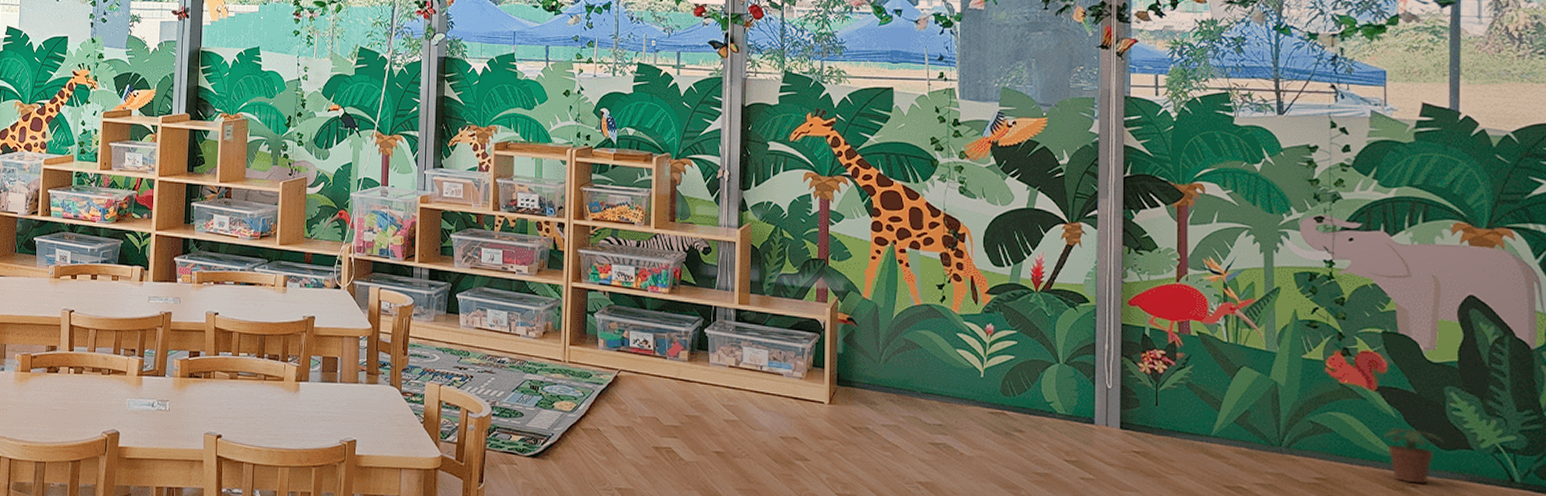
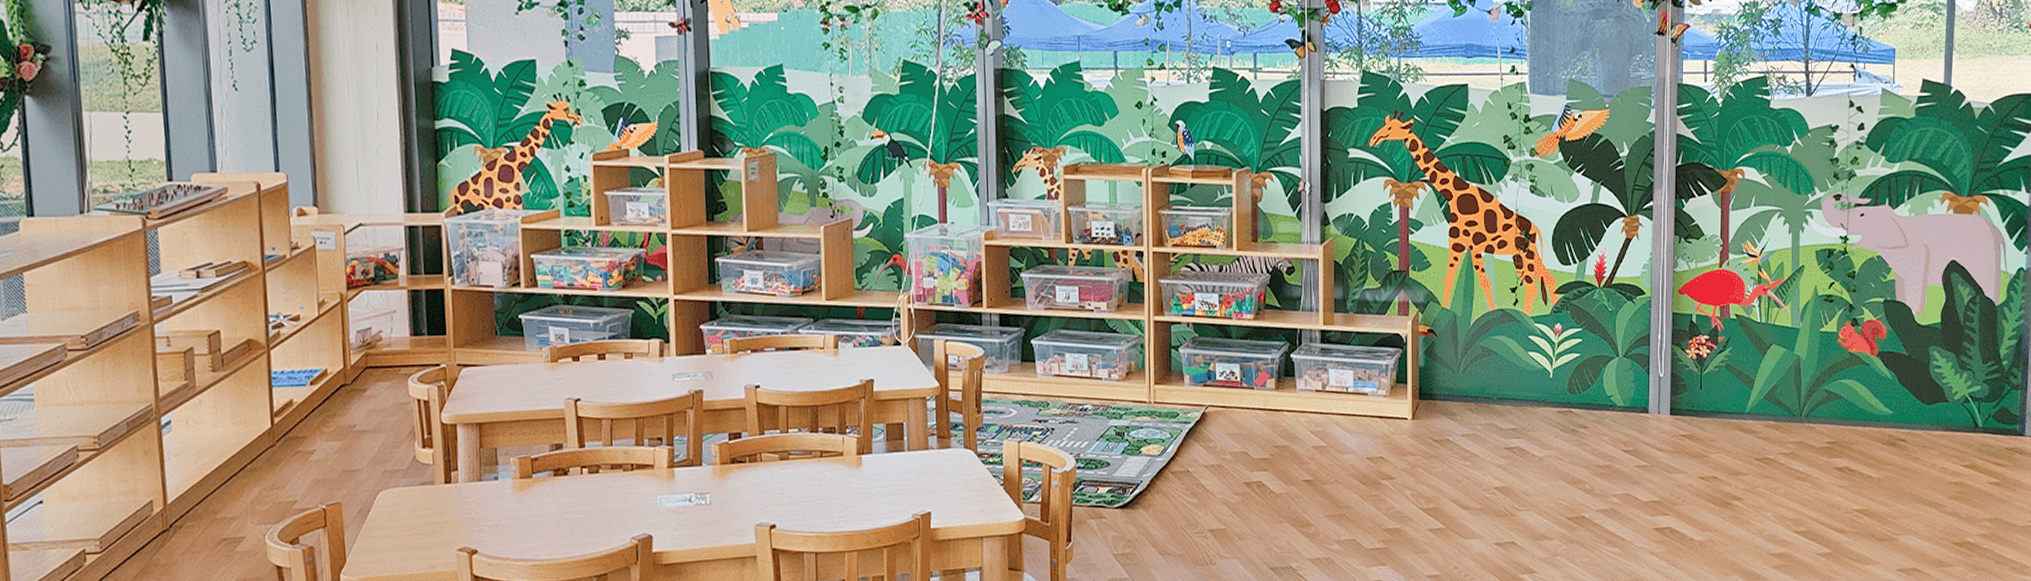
potted plant: present [1384,428,1444,484] -> none [1881,388,1927,438]

